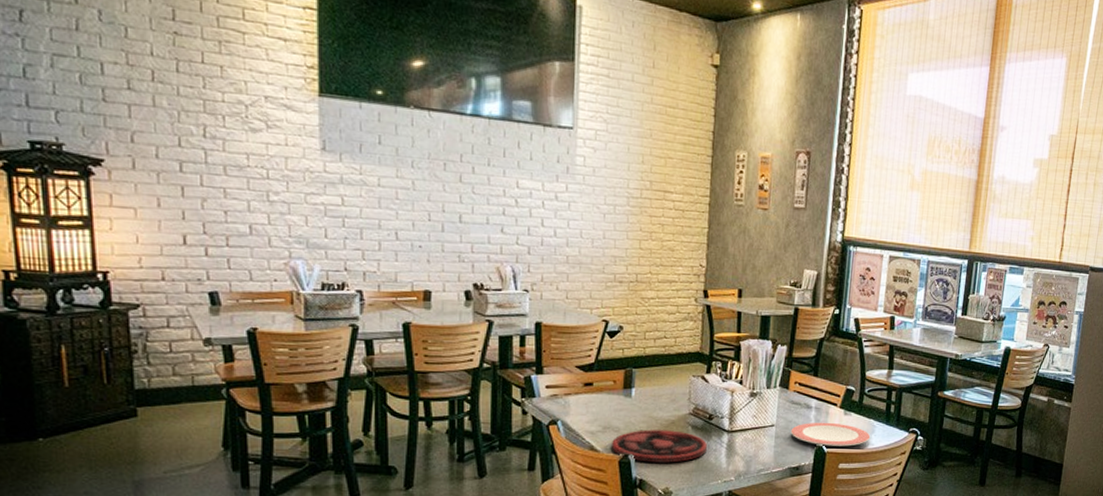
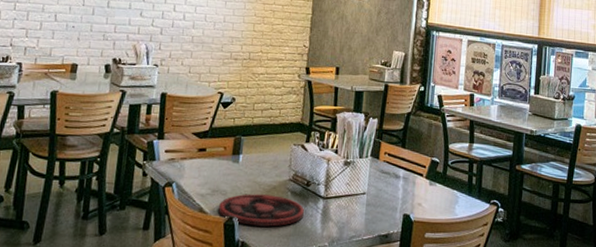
plate: present [790,422,871,447] -> none [380,191,455,216]

